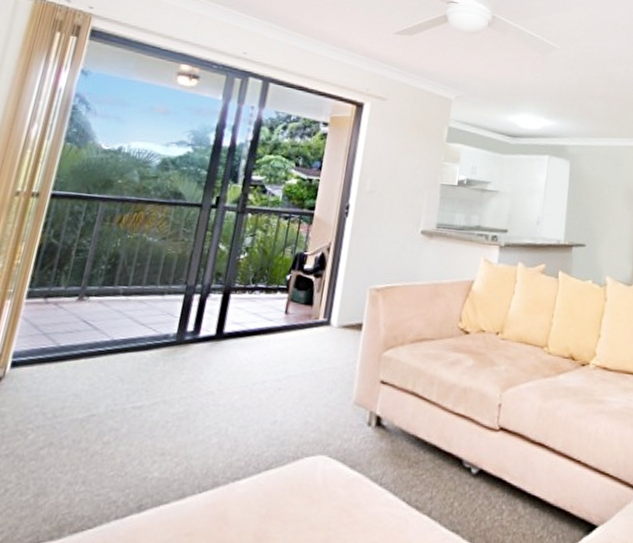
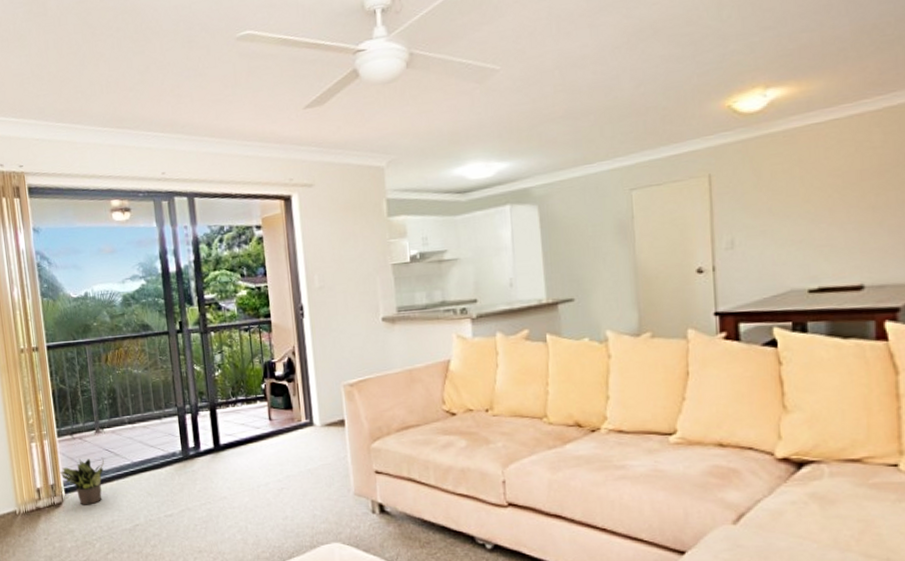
potted plant: none [13,327,77,385] -> present [60,457,104,505]

